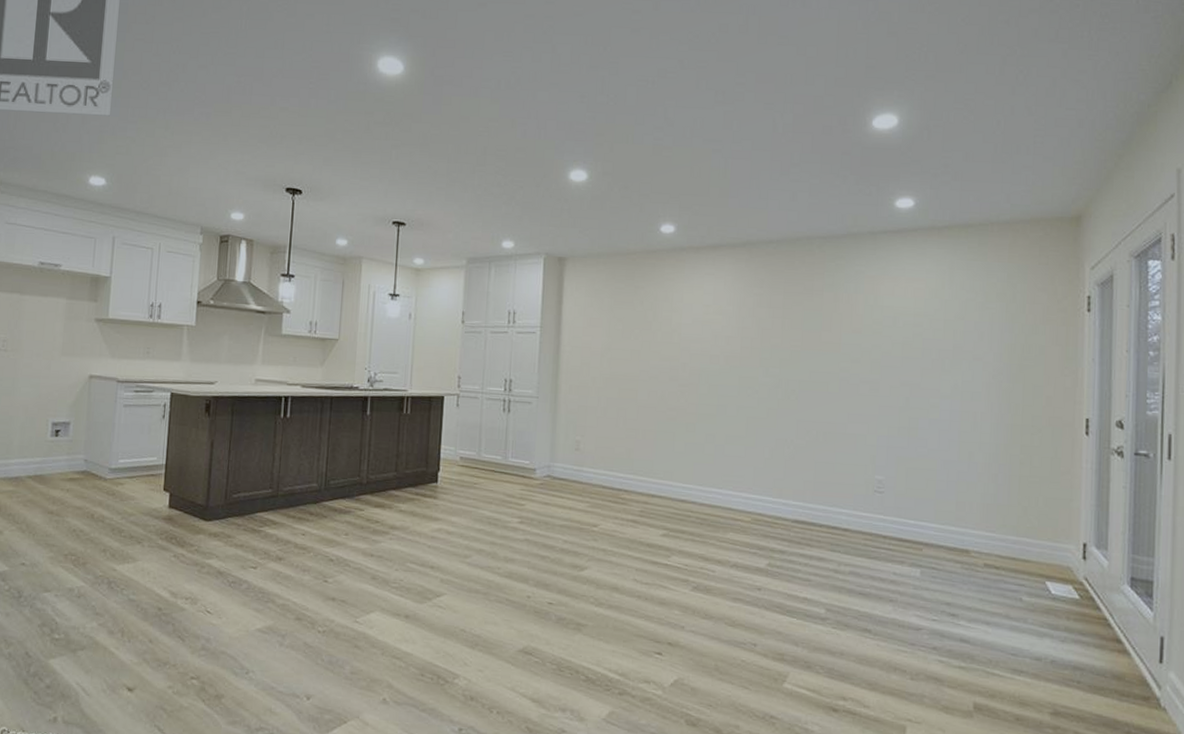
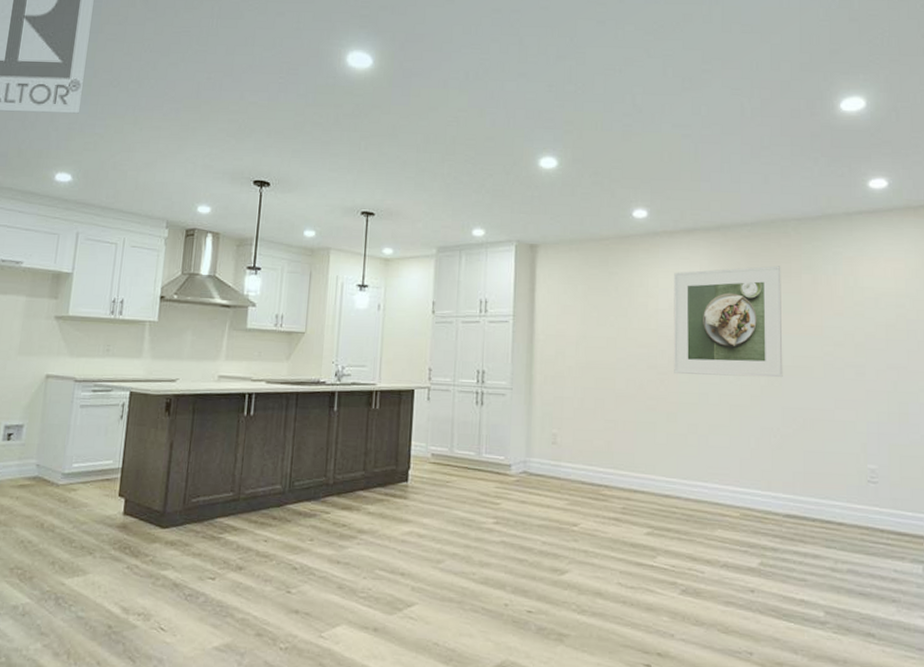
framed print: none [694,283,804,392] -> present [673,265,783,378]

